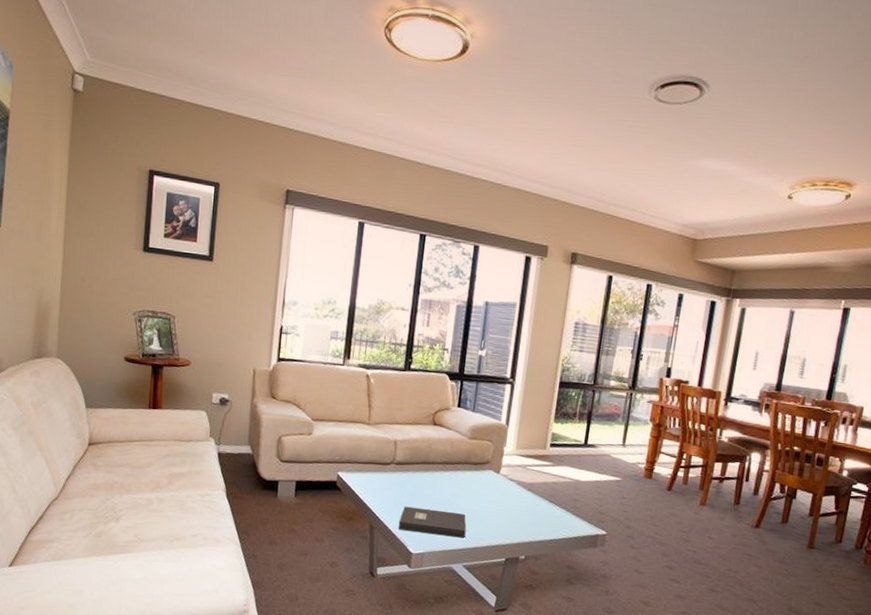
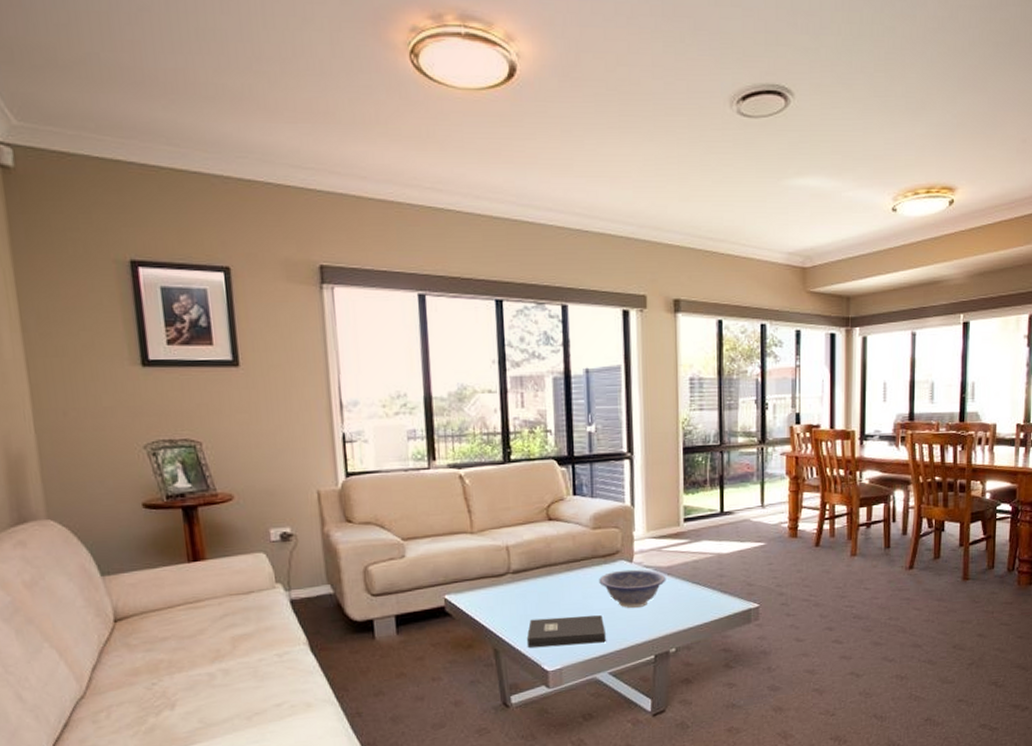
decorative bowl: none [468,478,527,514] -> present [599,569,666,608]

